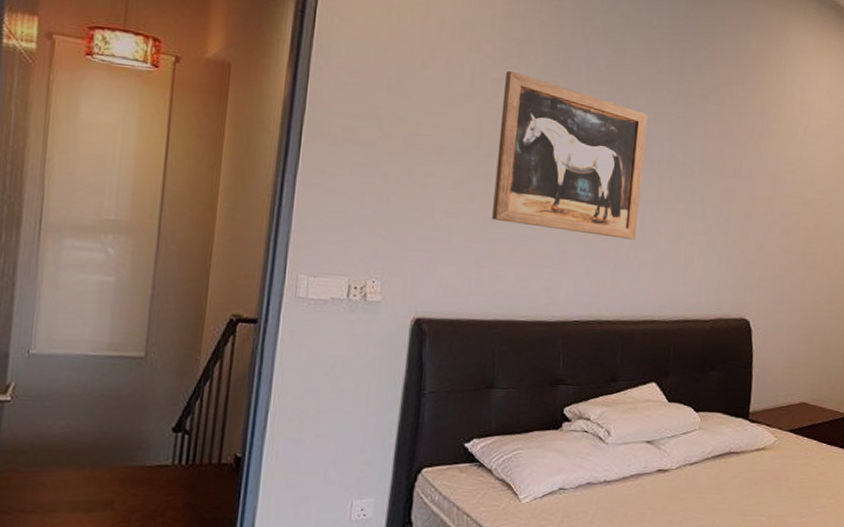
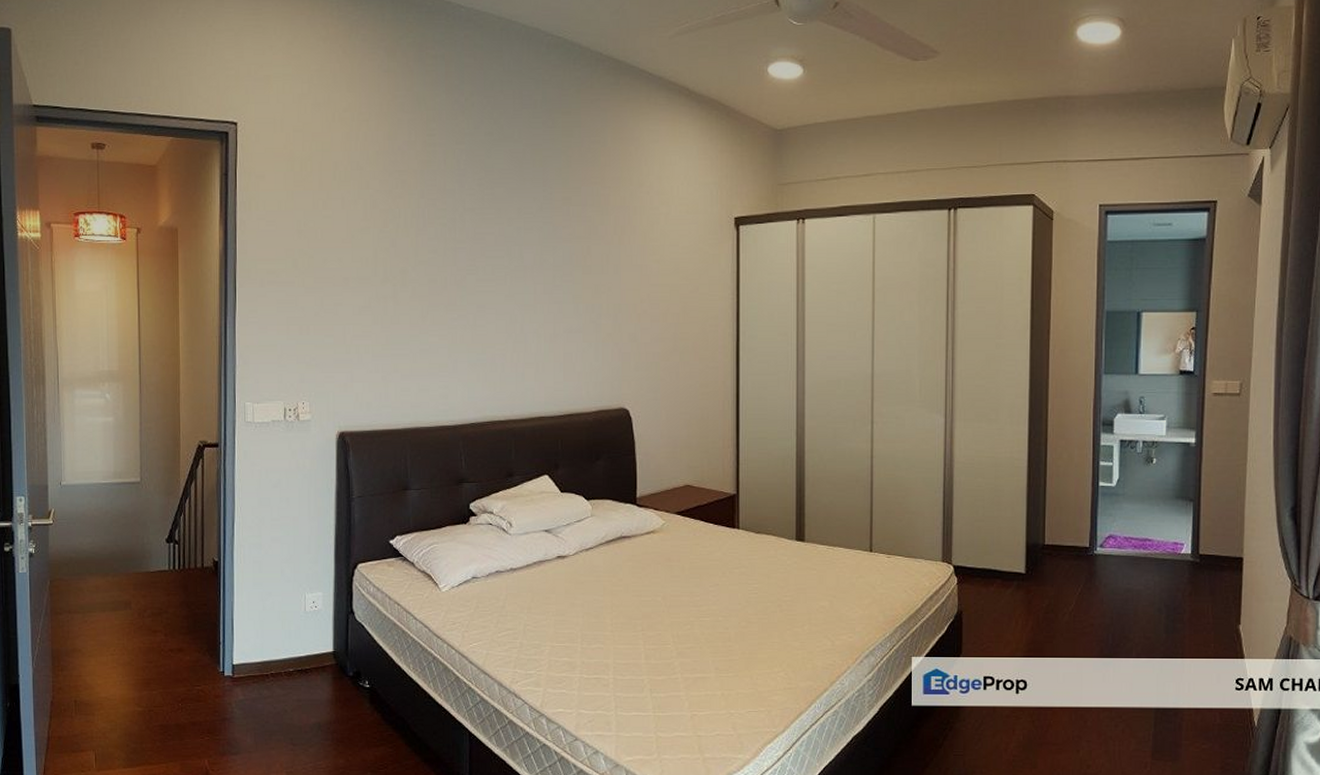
wall art: present [492,70,649,240] -> none [391,200,519,343]

